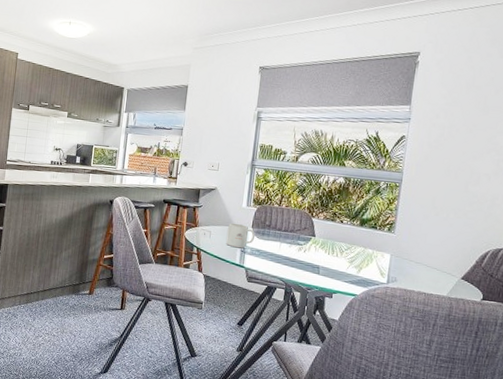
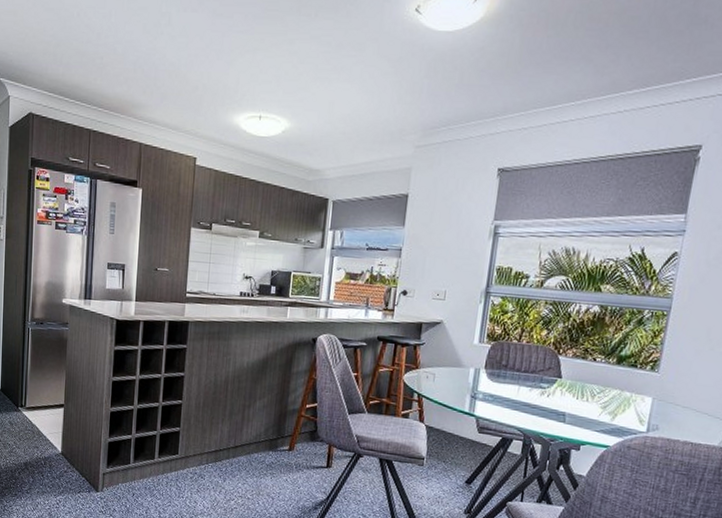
mug: present [225,222,255,249] -> none [452,363,489,394]

